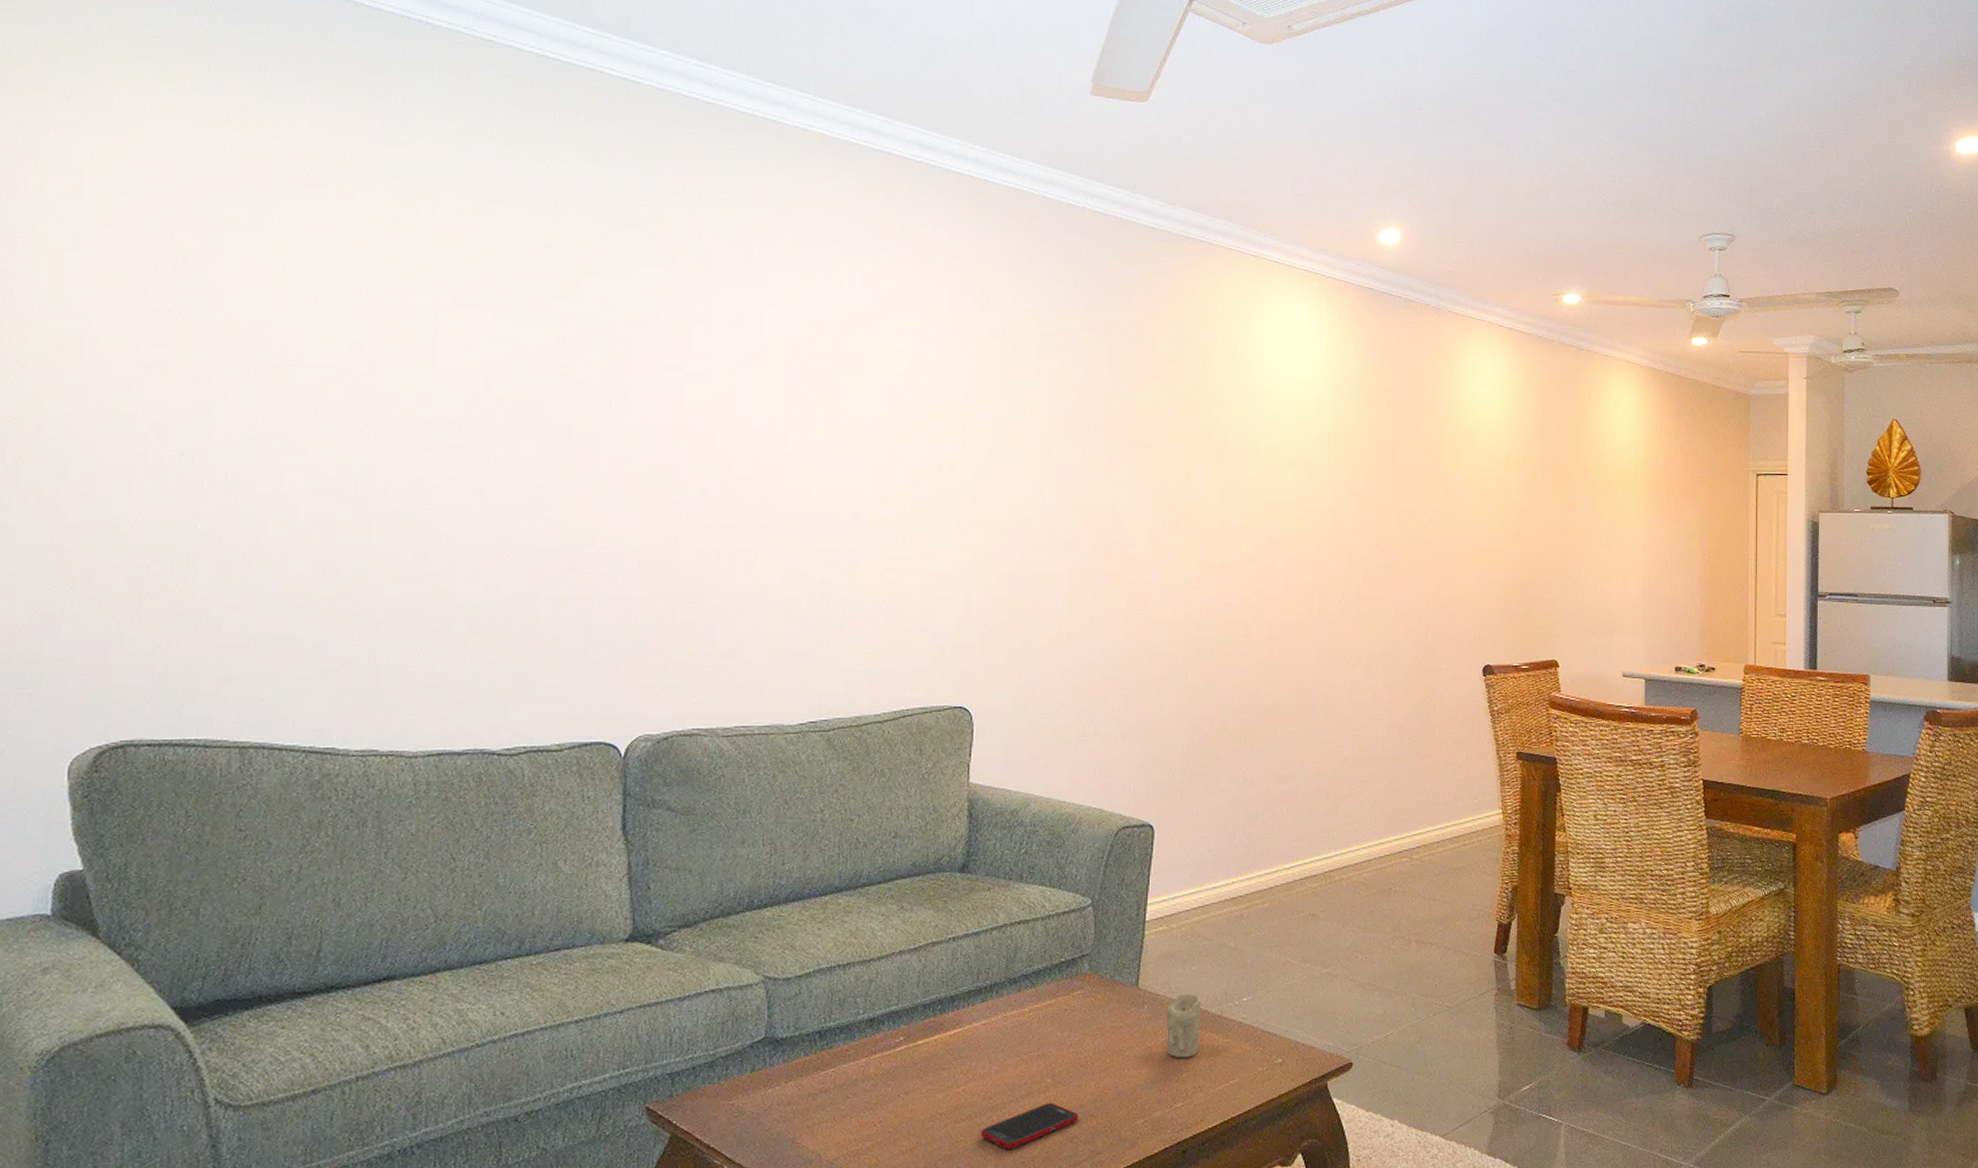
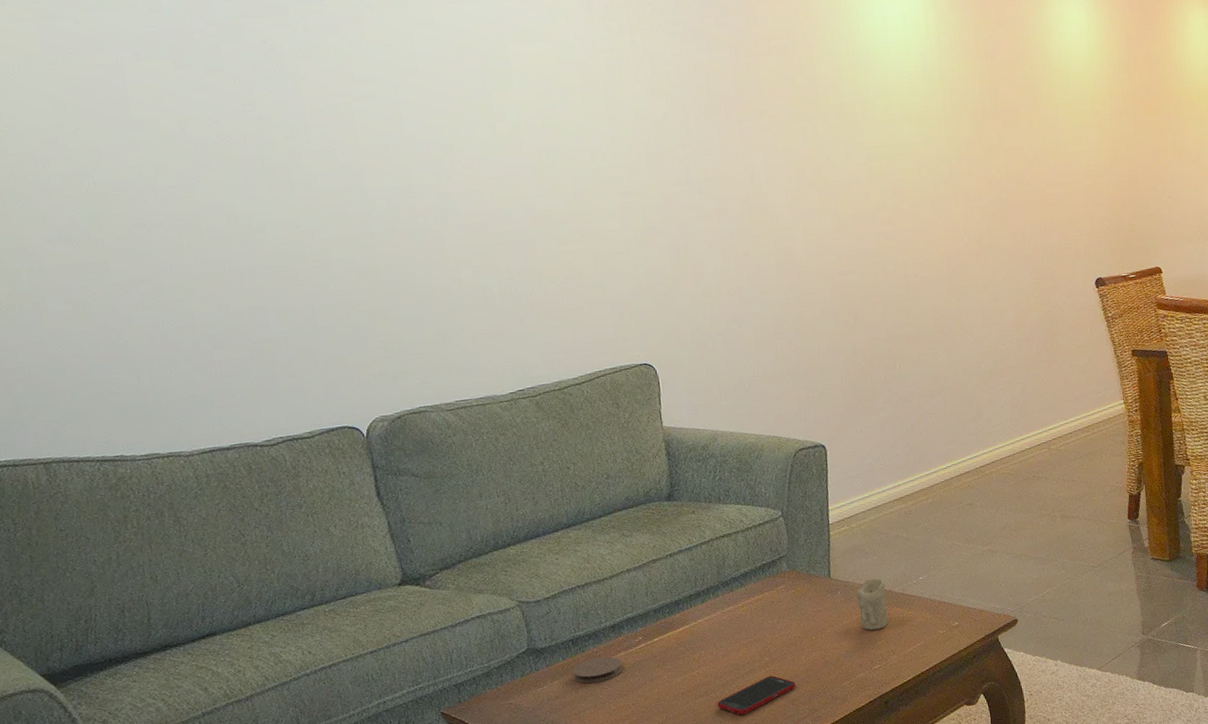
coaster: none [814,1057,875,1089] -> present [573,656,623,684]

